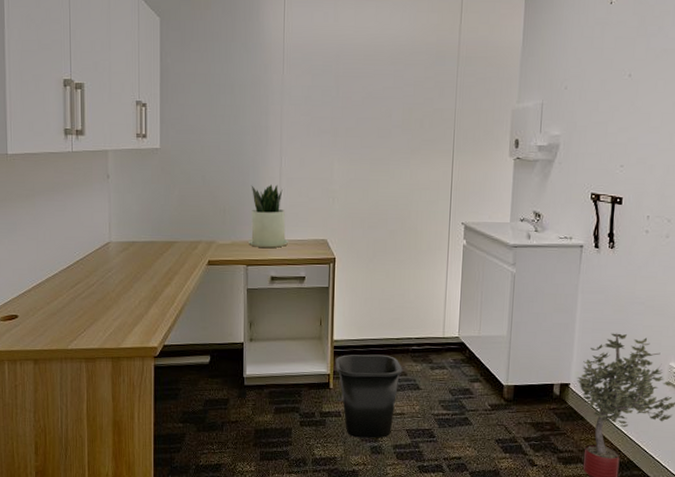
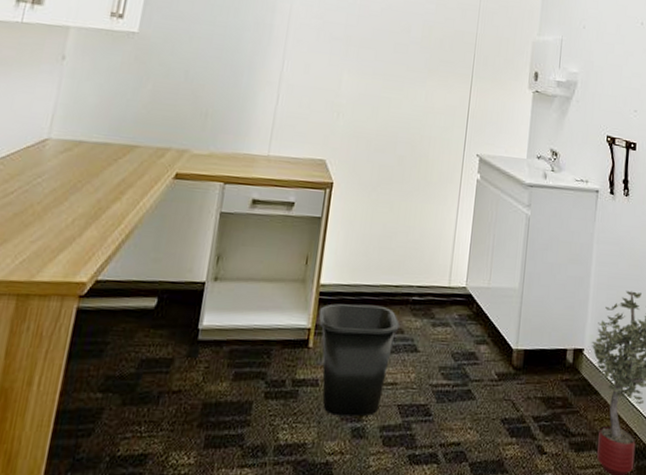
planter: present [247,184,289,248] -> none [229,88,281,165]

